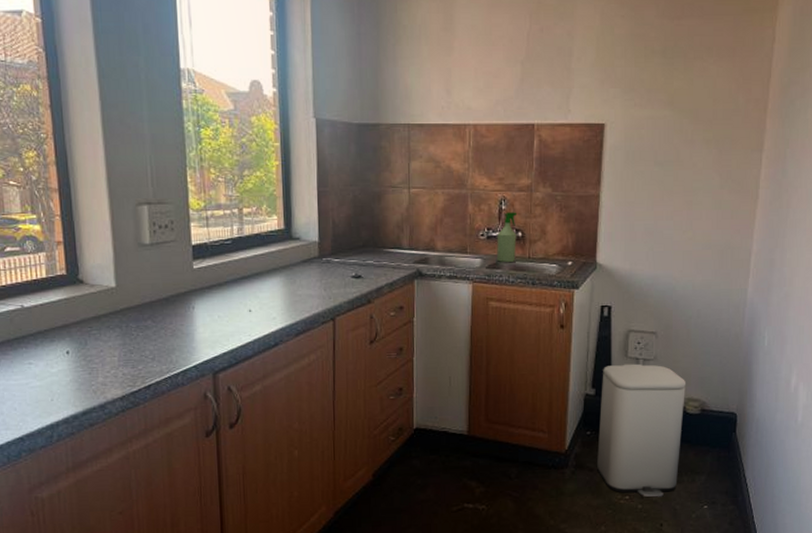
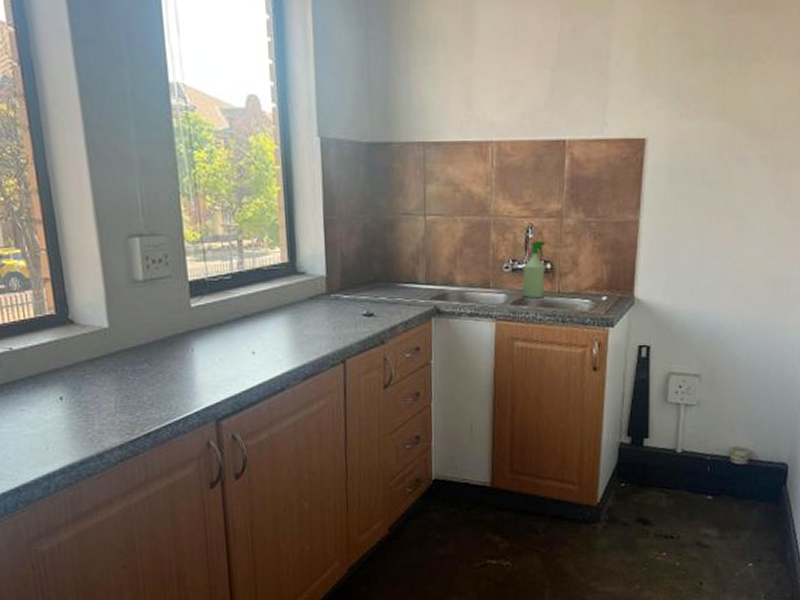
pedal bin: present [597,363,687,498] -> none [632,409,733,555]

